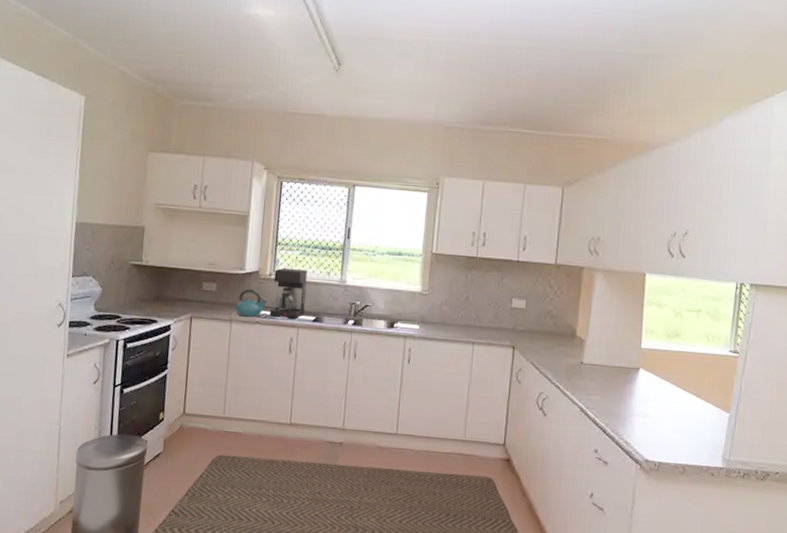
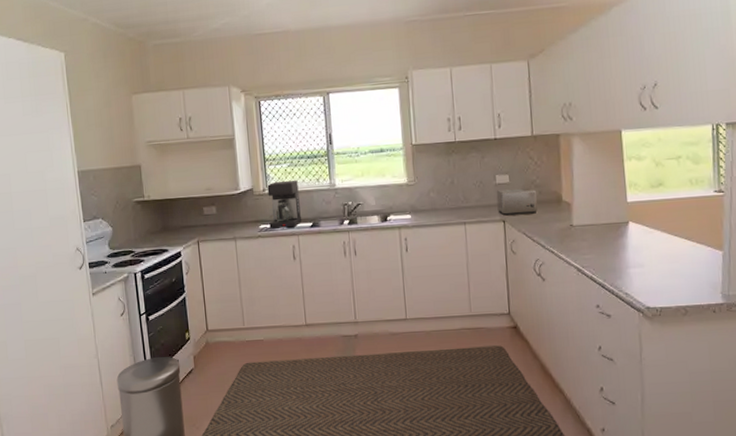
kettle: present [234,289,267,317] -> none [236,206,265,233]
toaster: none [509,314,551,345] -> present [496,188,537,216]

